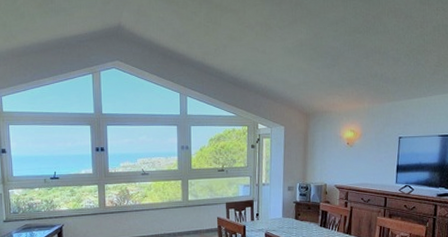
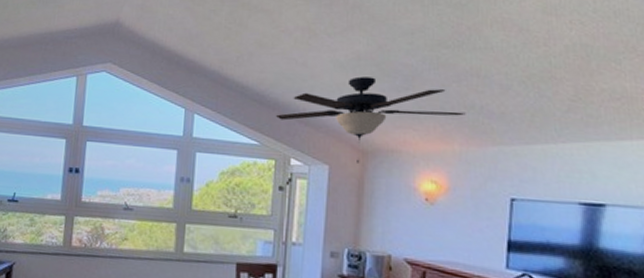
ceiling fan: none [245,58,372,123] -> present [275,76,466,163]

